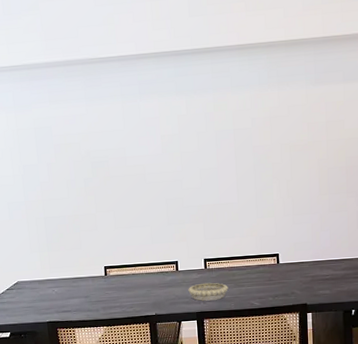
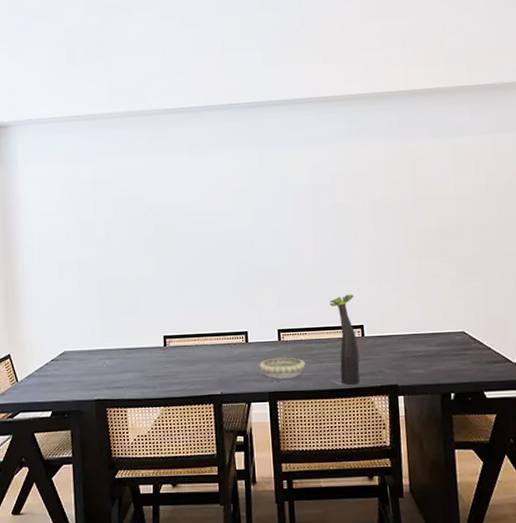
plant: none [250,227,275,305] -> present [330,294,361,385]

